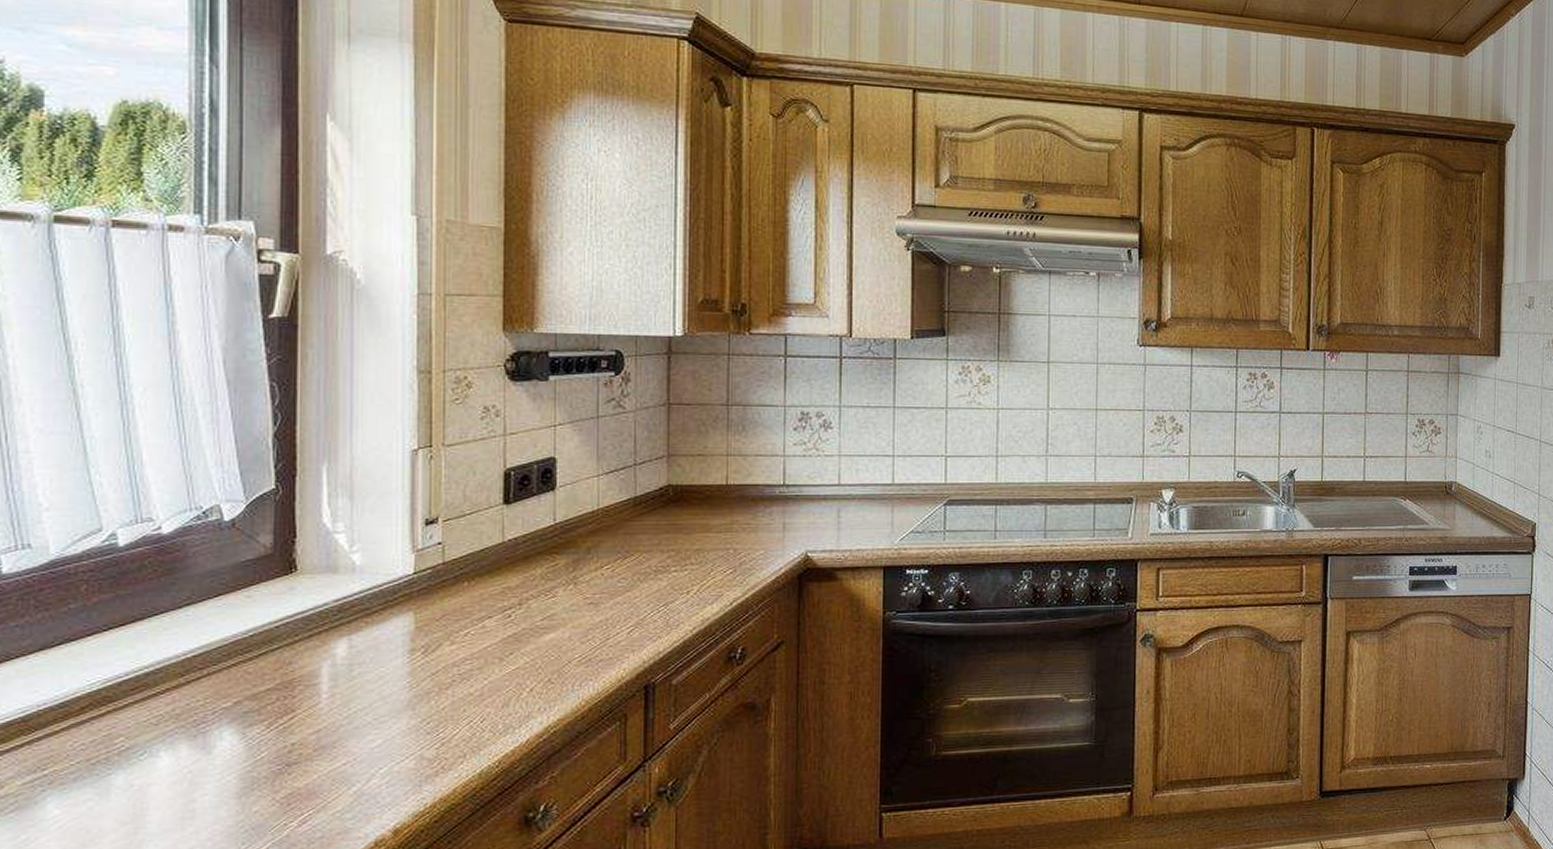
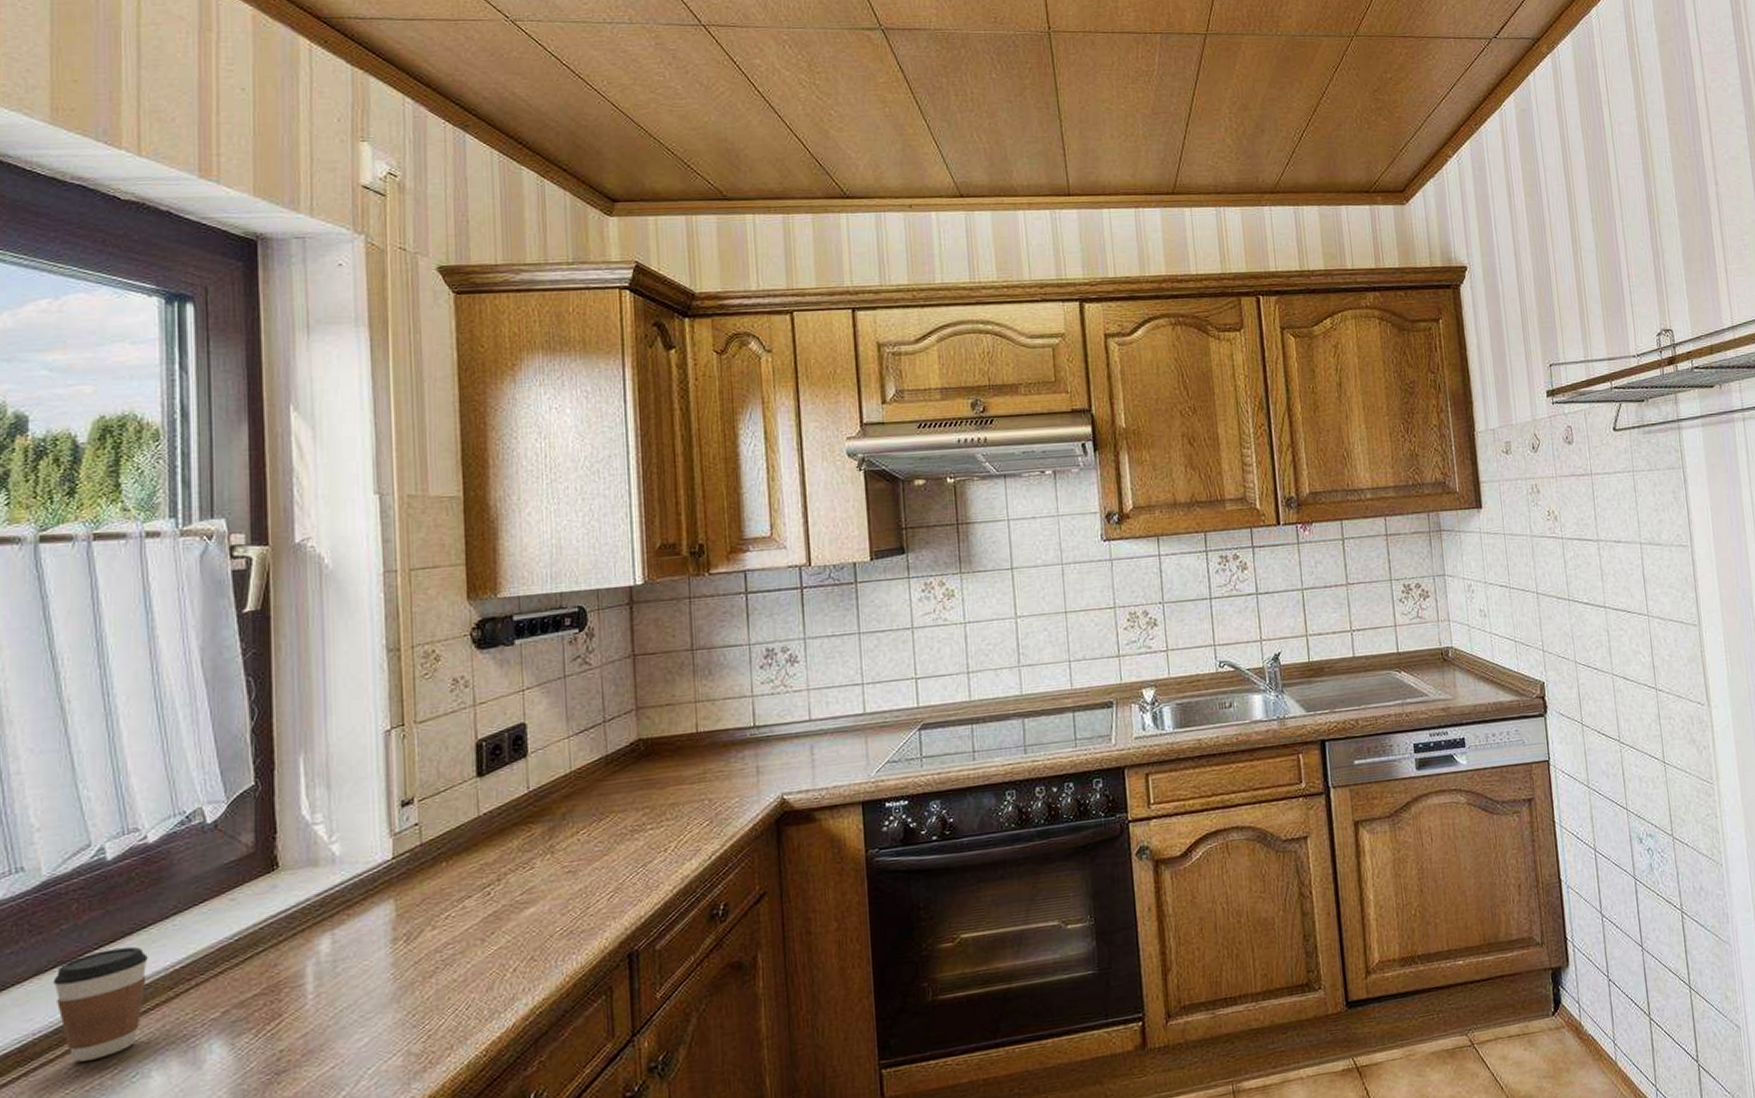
coffee cup: none [59,632,159,736] -> present [53,946,148,1062]

